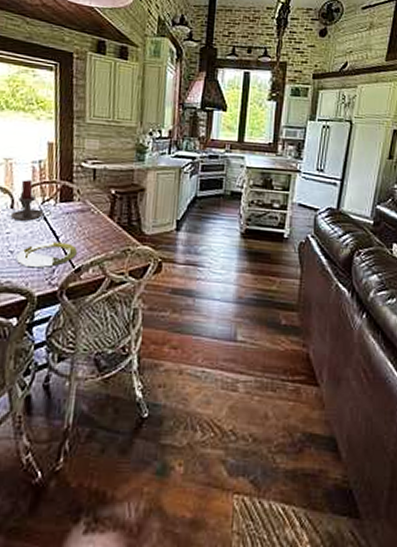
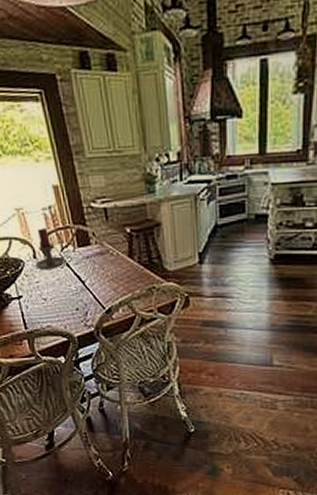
plate: present [15,241,77,267] -> none [50,286,104,311]

